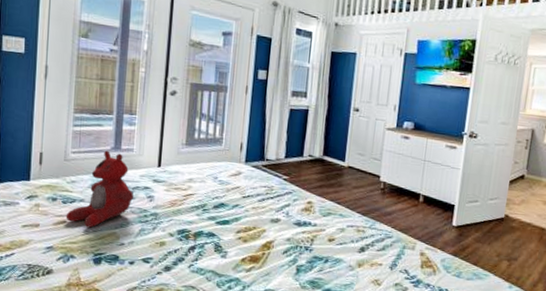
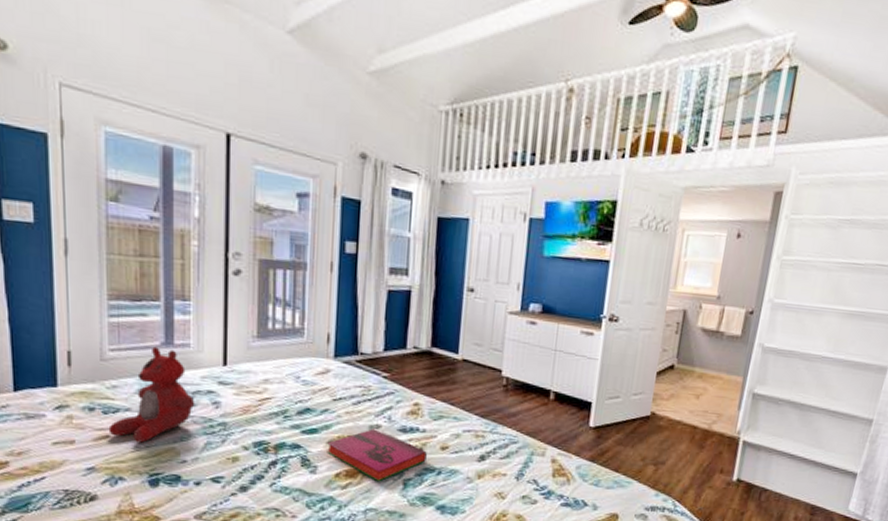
hardback book: none [236,221,317,267] -> present [327,427,427,482]

